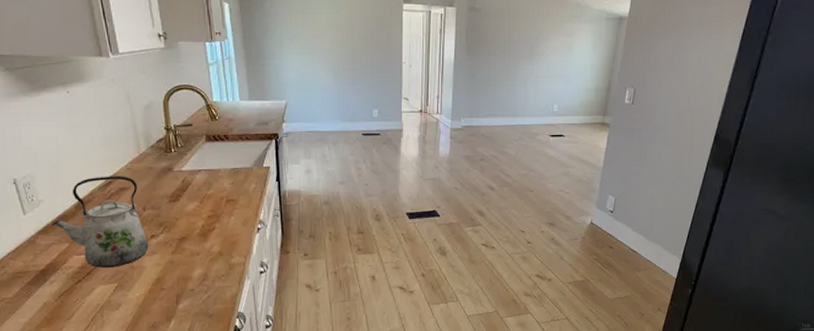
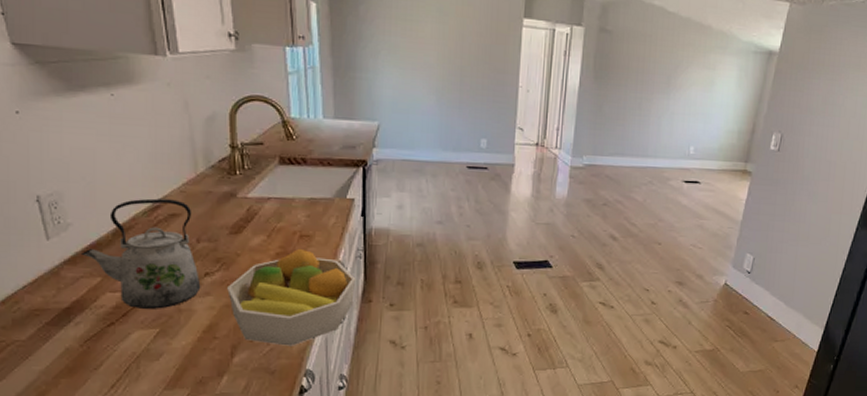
fruit bowl: none [170,211,275,293] -> present [227,248,356,346]

